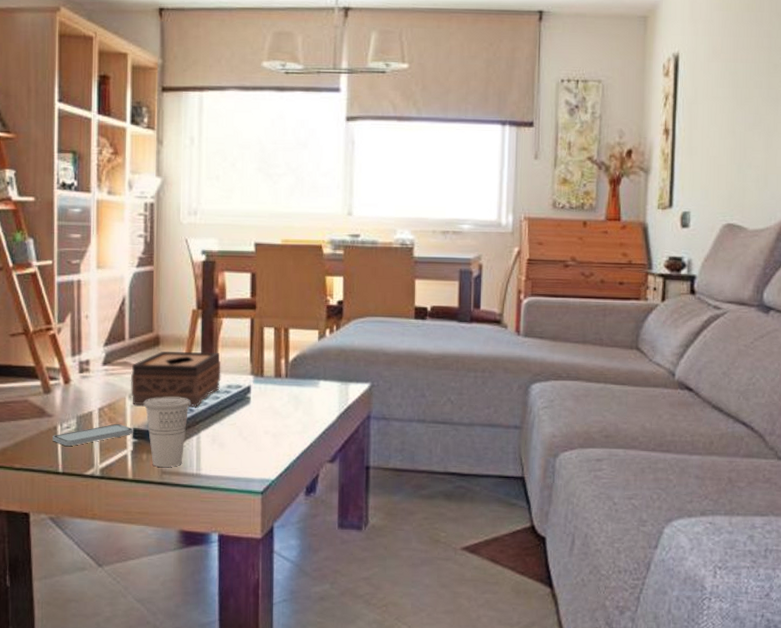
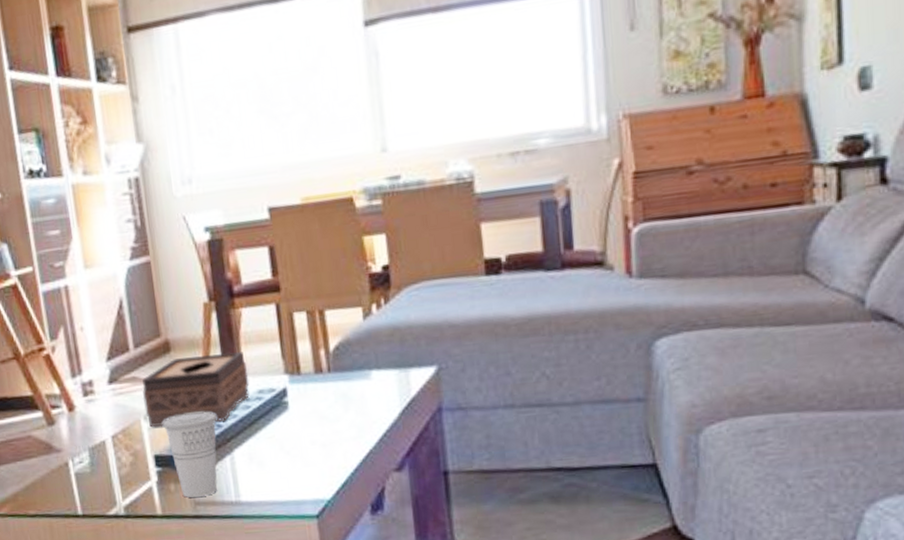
smartphone: present [52,424,134,446] -> none [65,452,157,484]

